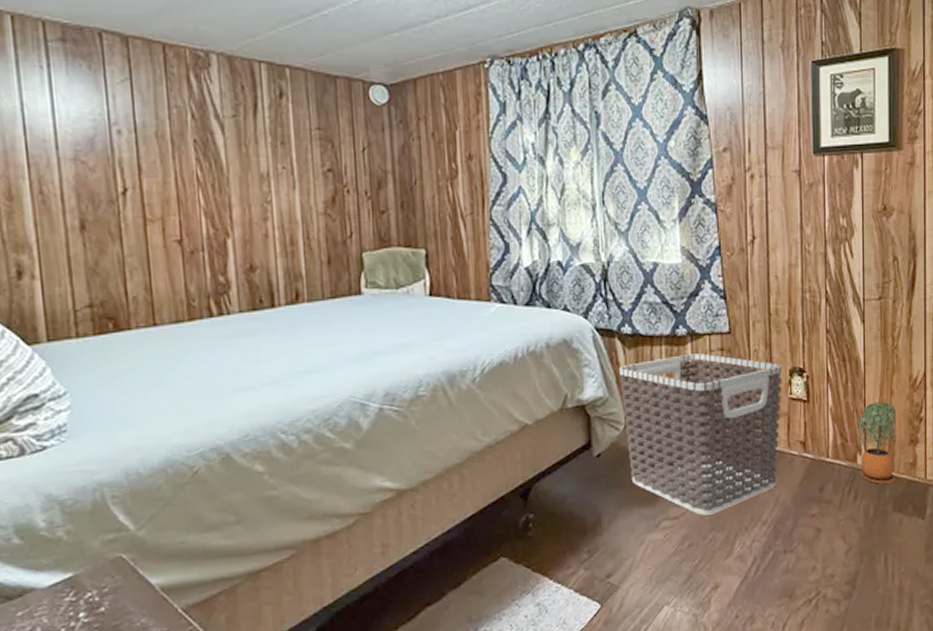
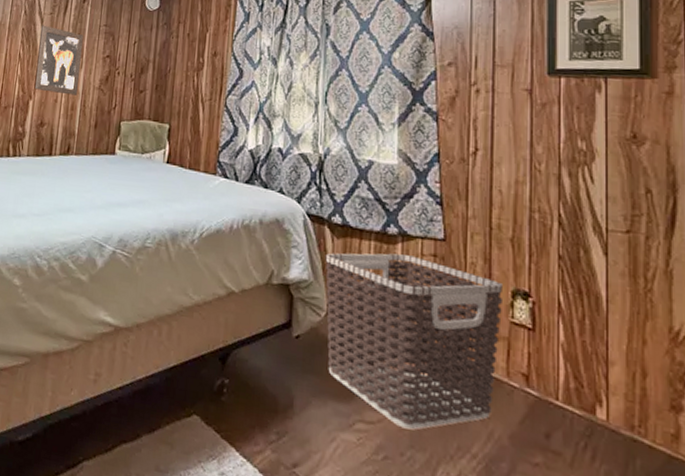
wall art: none [223,133,296,226] -> present [34,25,83,96]
potted plant: present [855,402,896,484] -> none [594,348,650,452]

